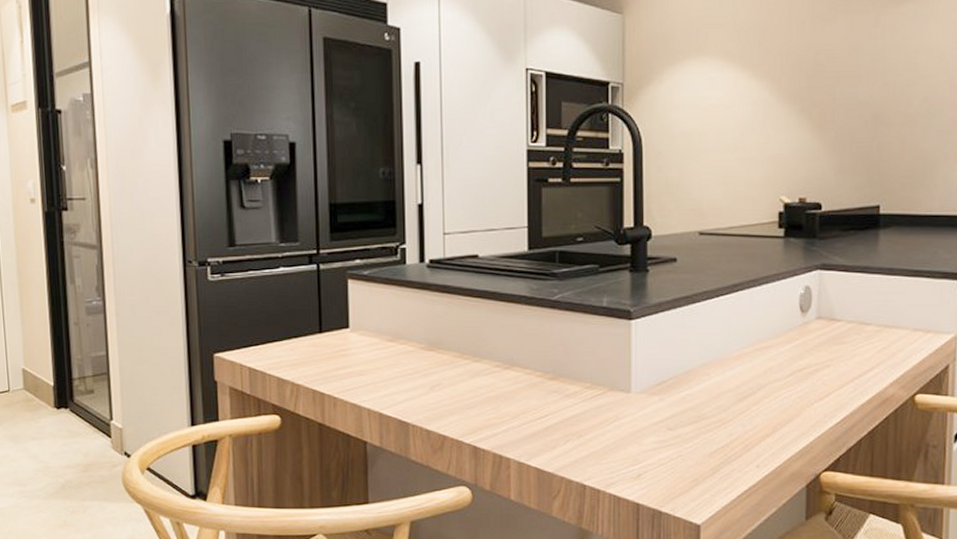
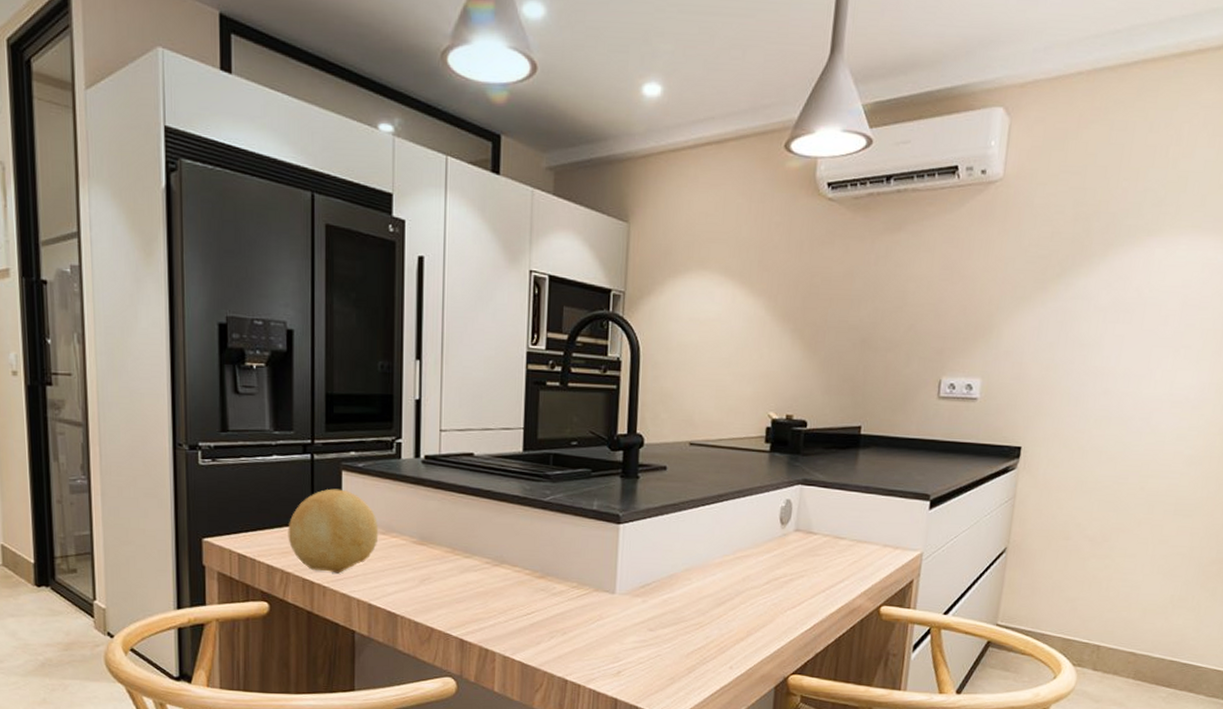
decorative ball: none [296,298,387,384] -> present [288,488,379,574]

